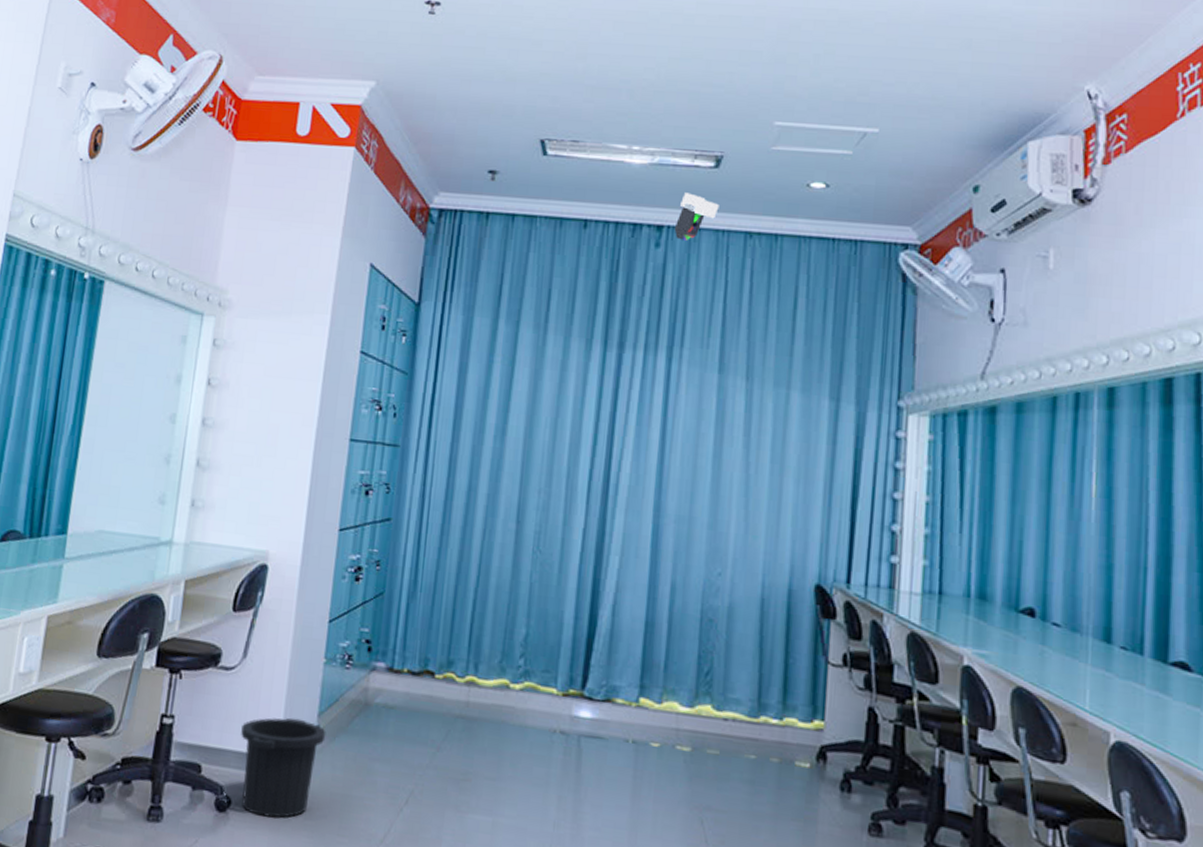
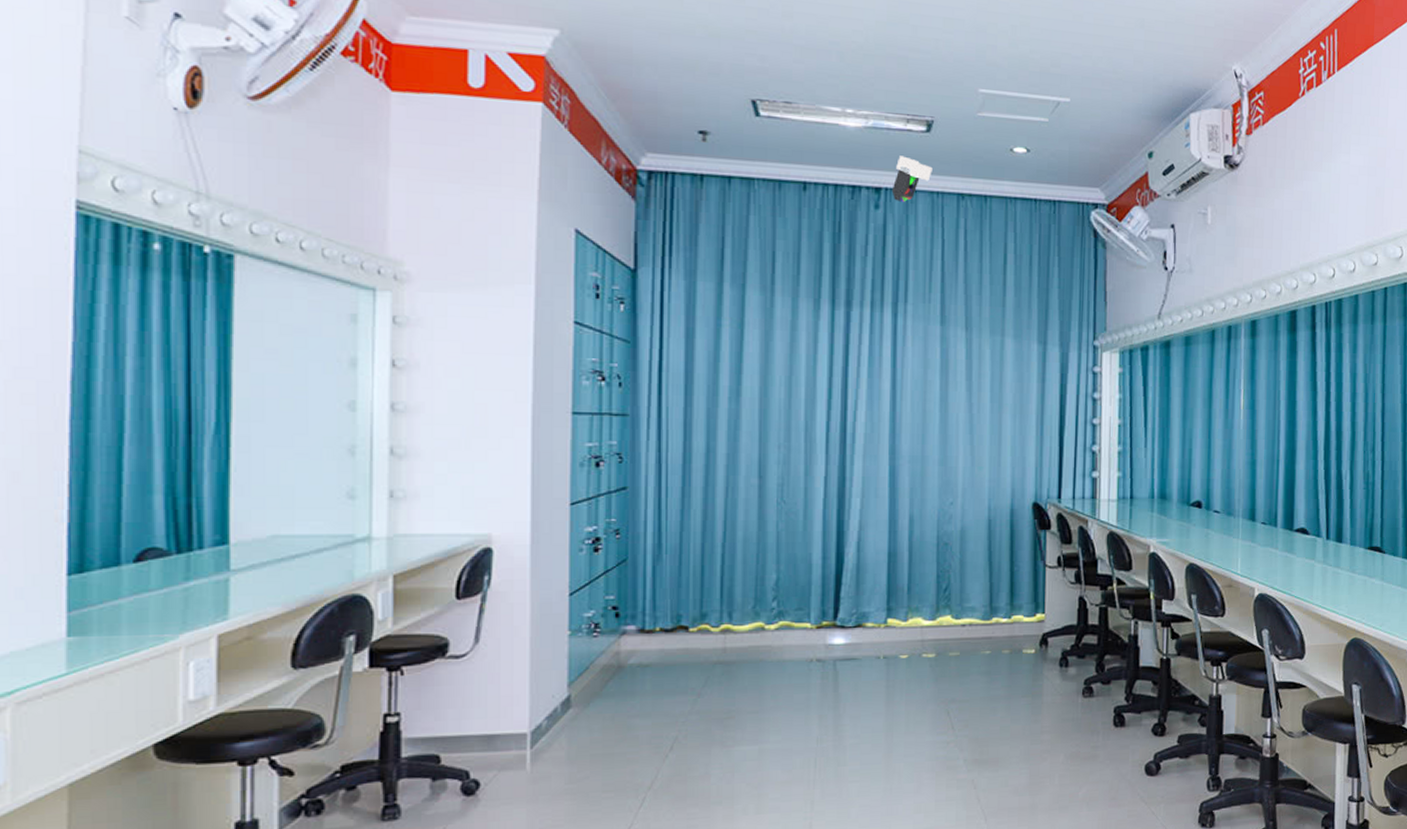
trash can: present [241,717,326,818] -> none [482,692,579,791]

